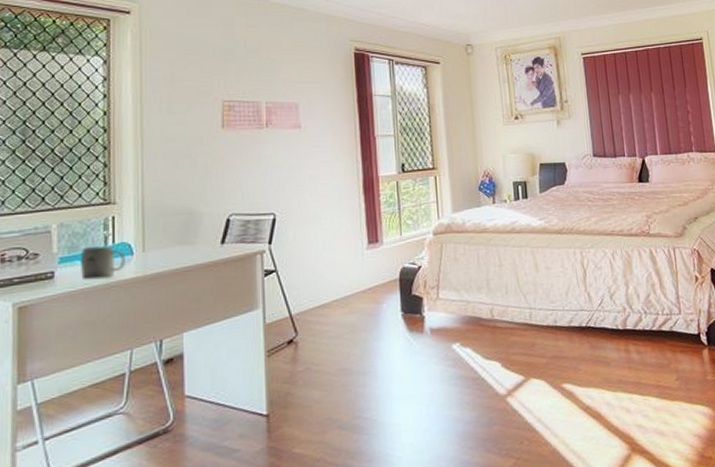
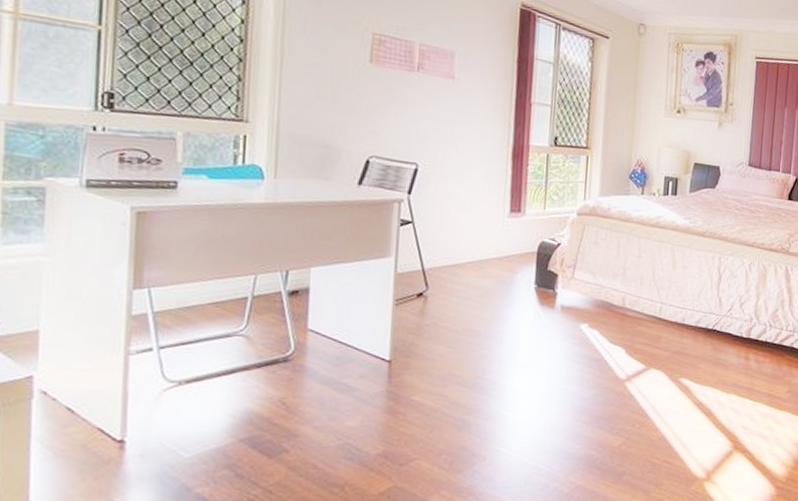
mug: present [81,246,126,281] -> none [206,162,256,200]

